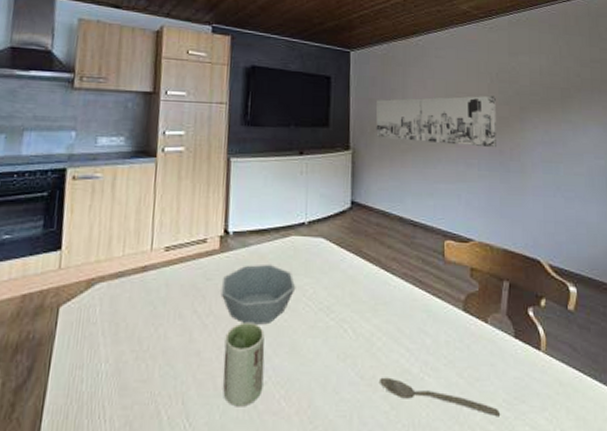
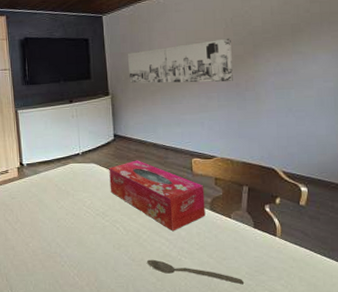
bowl: present [220,264,296,325] -> none [23,185,78,227]
cup: present [223,323,265,407] -> none [30,226,61,282]
tissue box: none [340,237,457,338] -> present [109,160,206,232]

